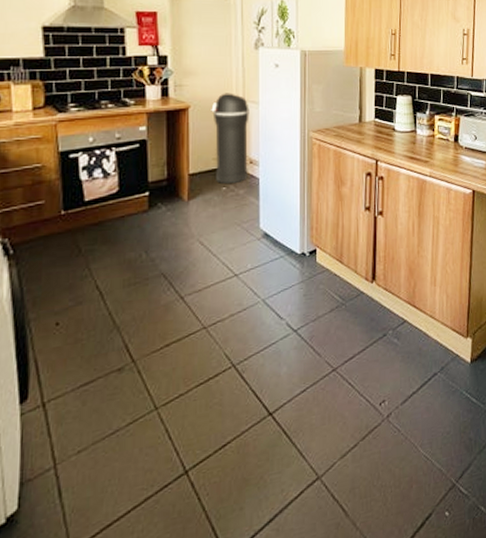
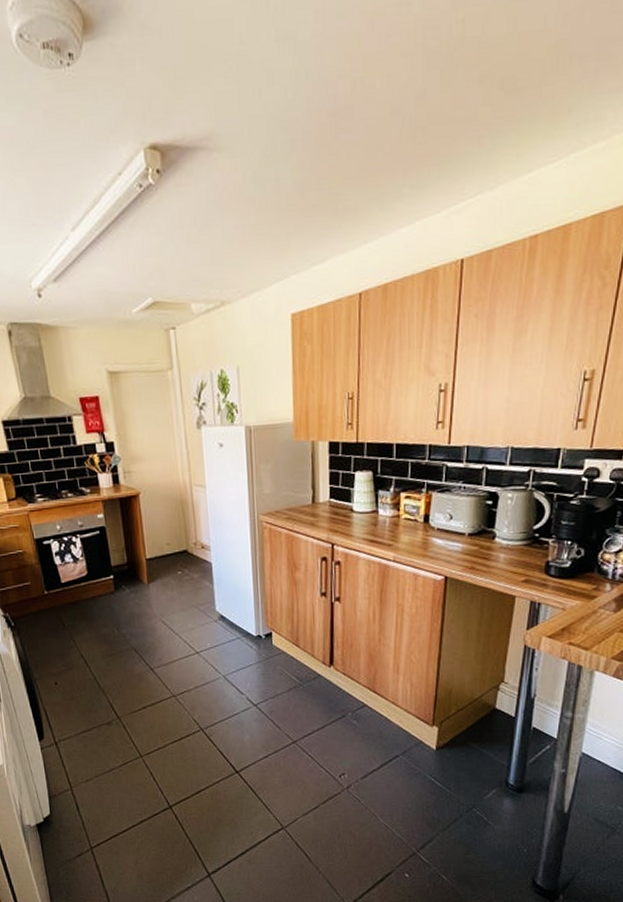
trash can: present [211,93,250,184] -> none [160,477,201,569]

